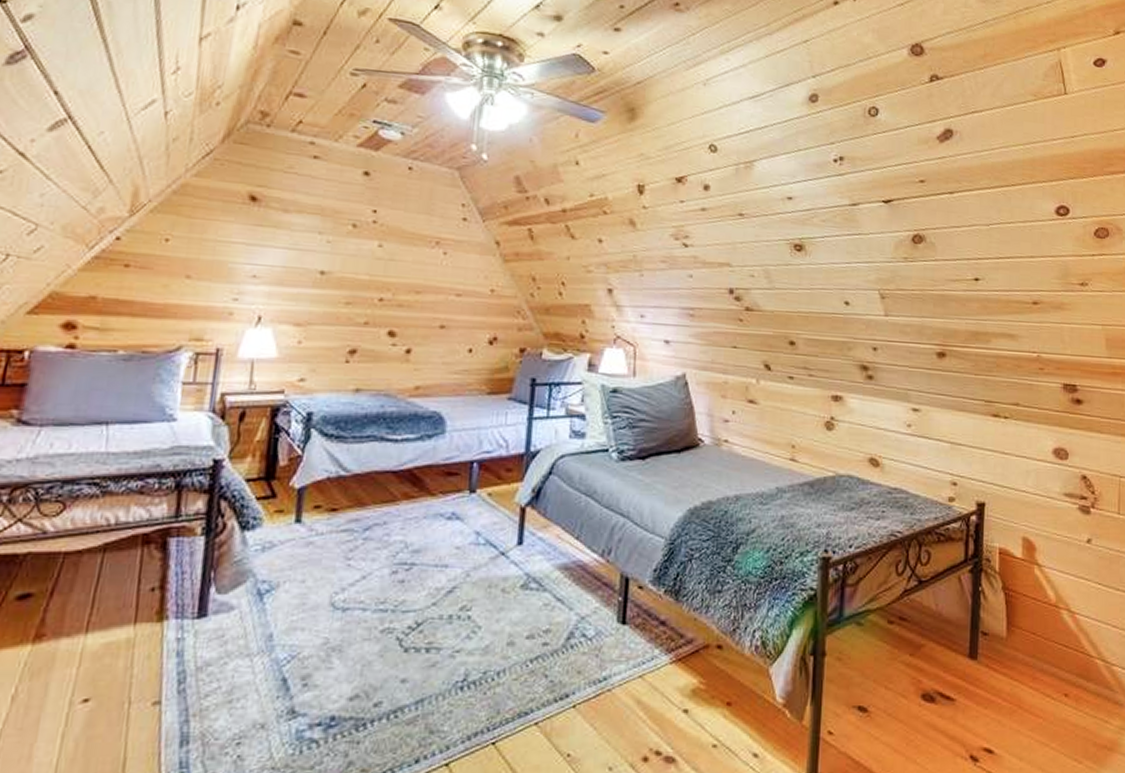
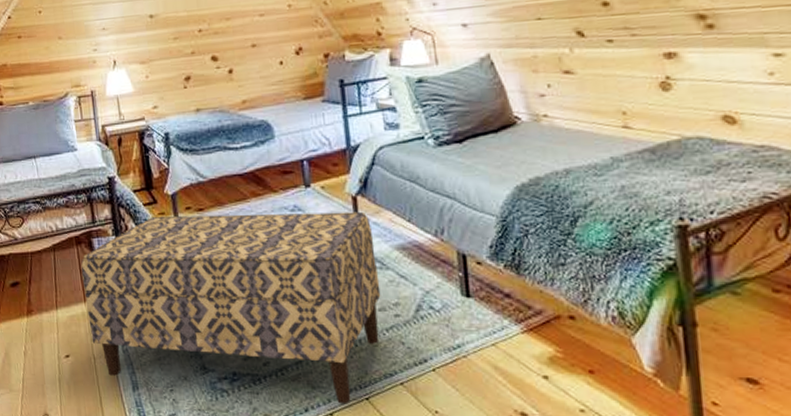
bench: none [132,514,536,752] -> present [81,211,381,404]

